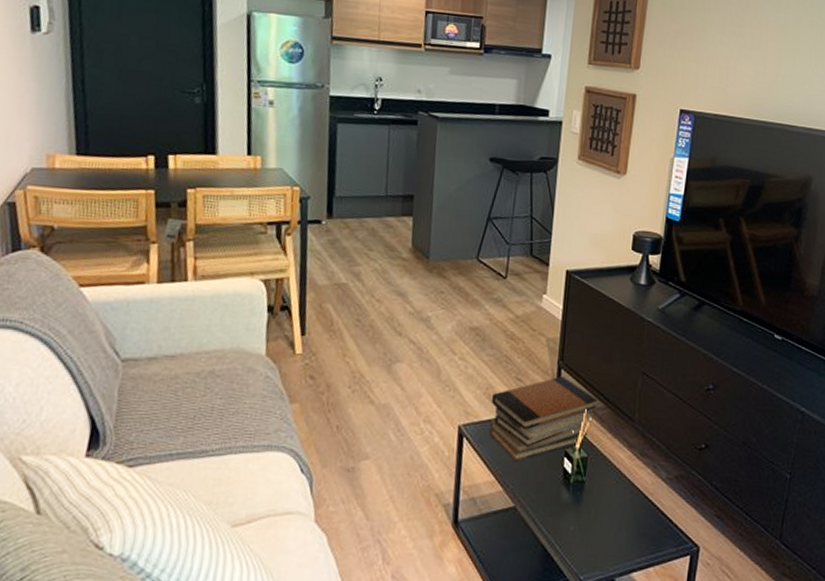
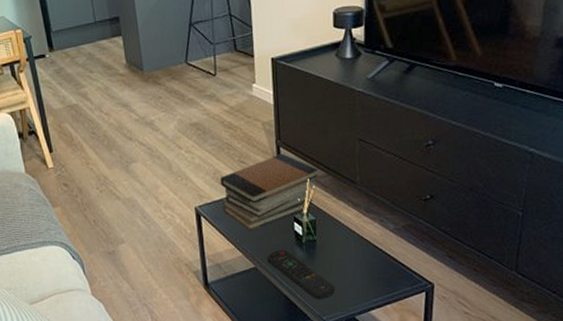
remote control: none [529,489,599,554] -> present [267,250,336,300]

